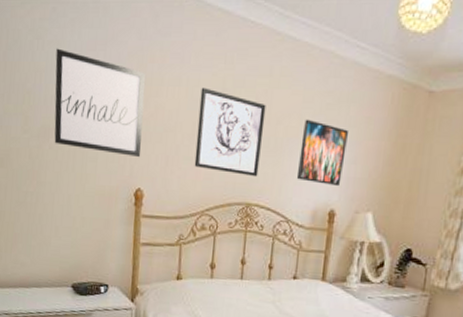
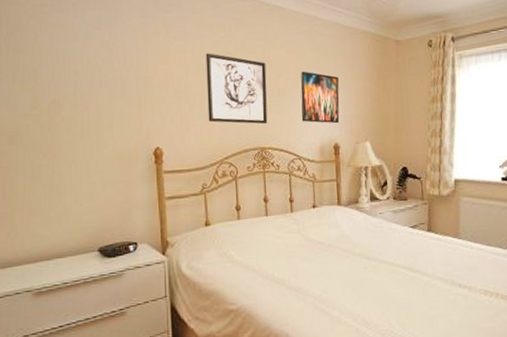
wall art: present [54,48,145,158] -> none [60,30,156,120]

